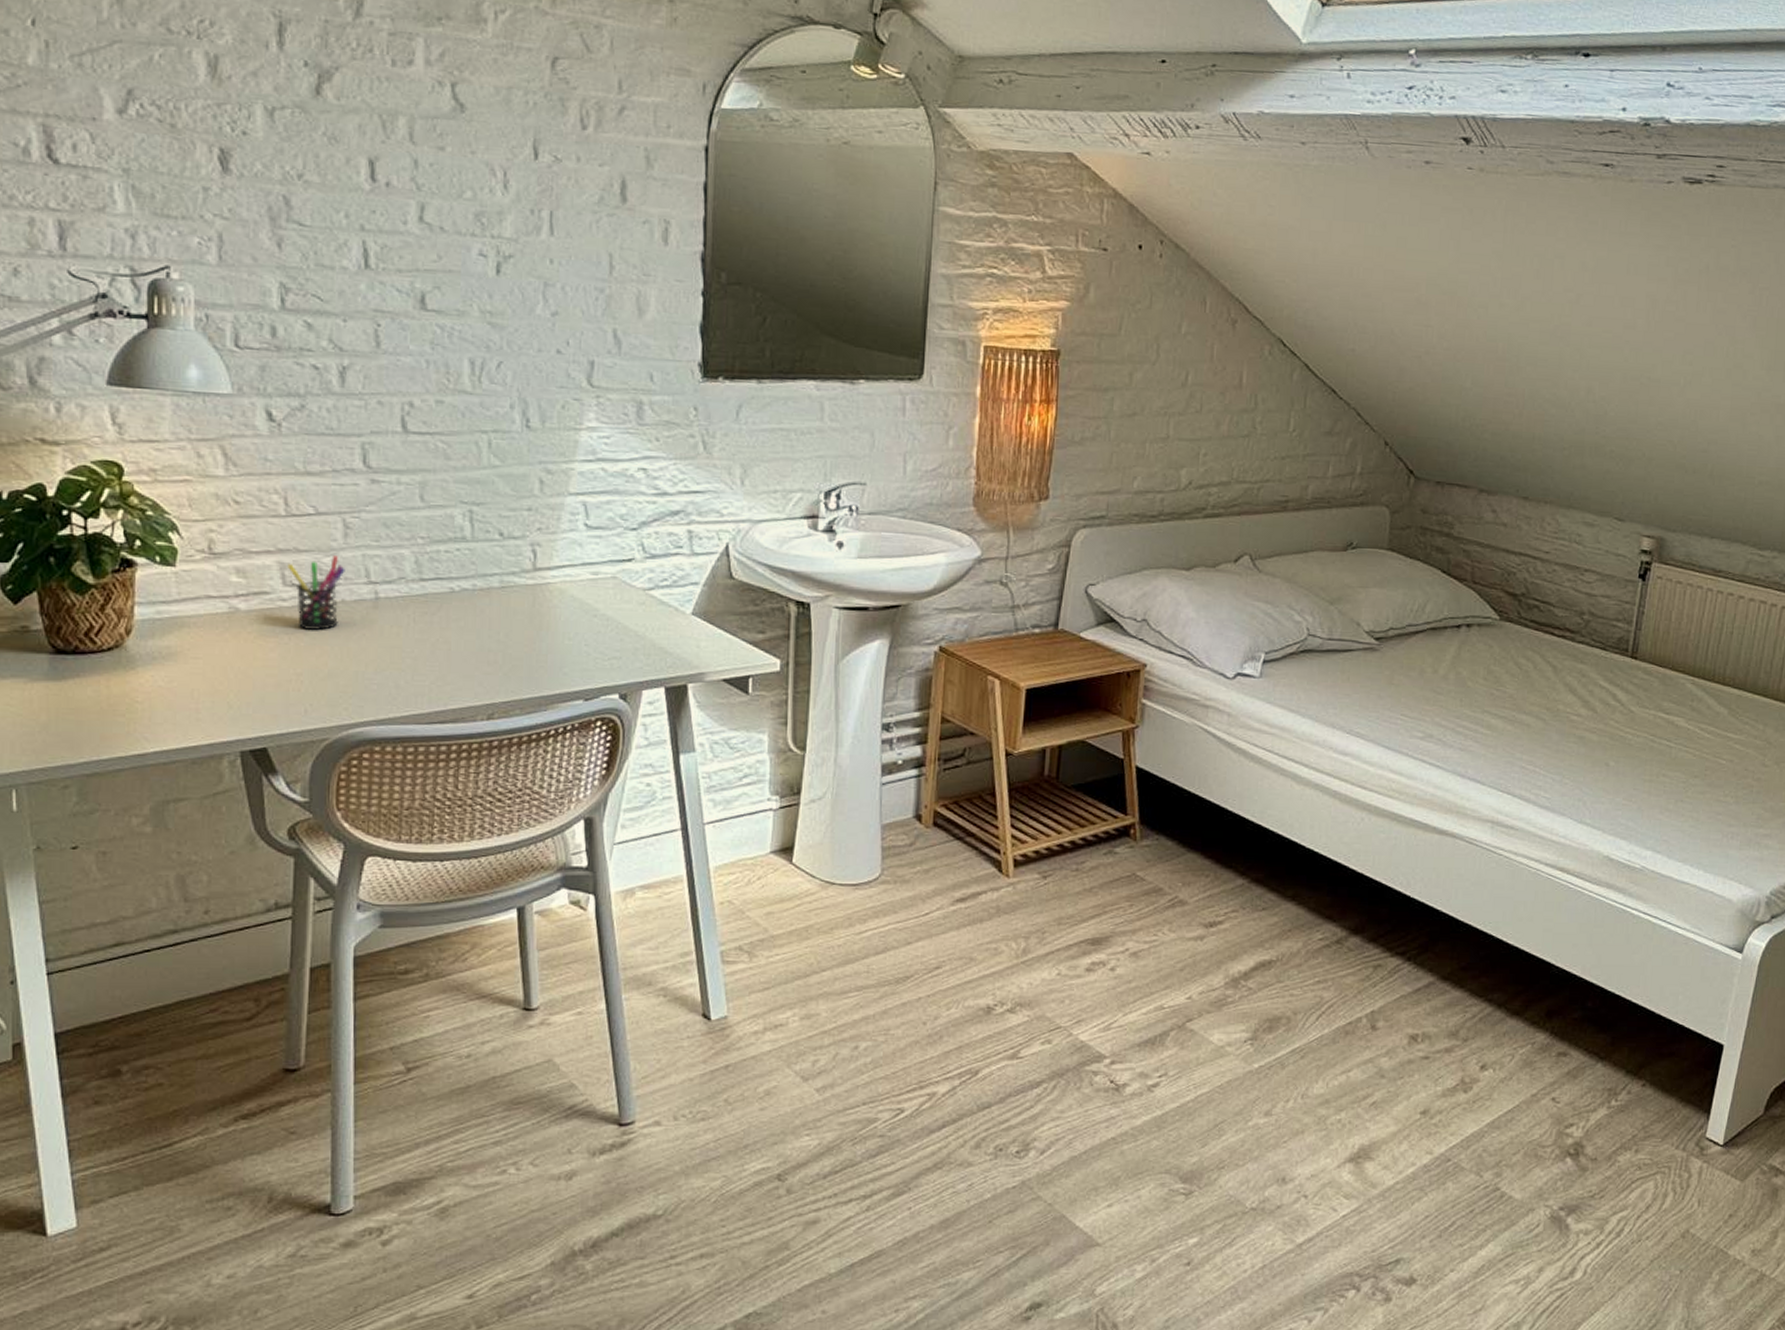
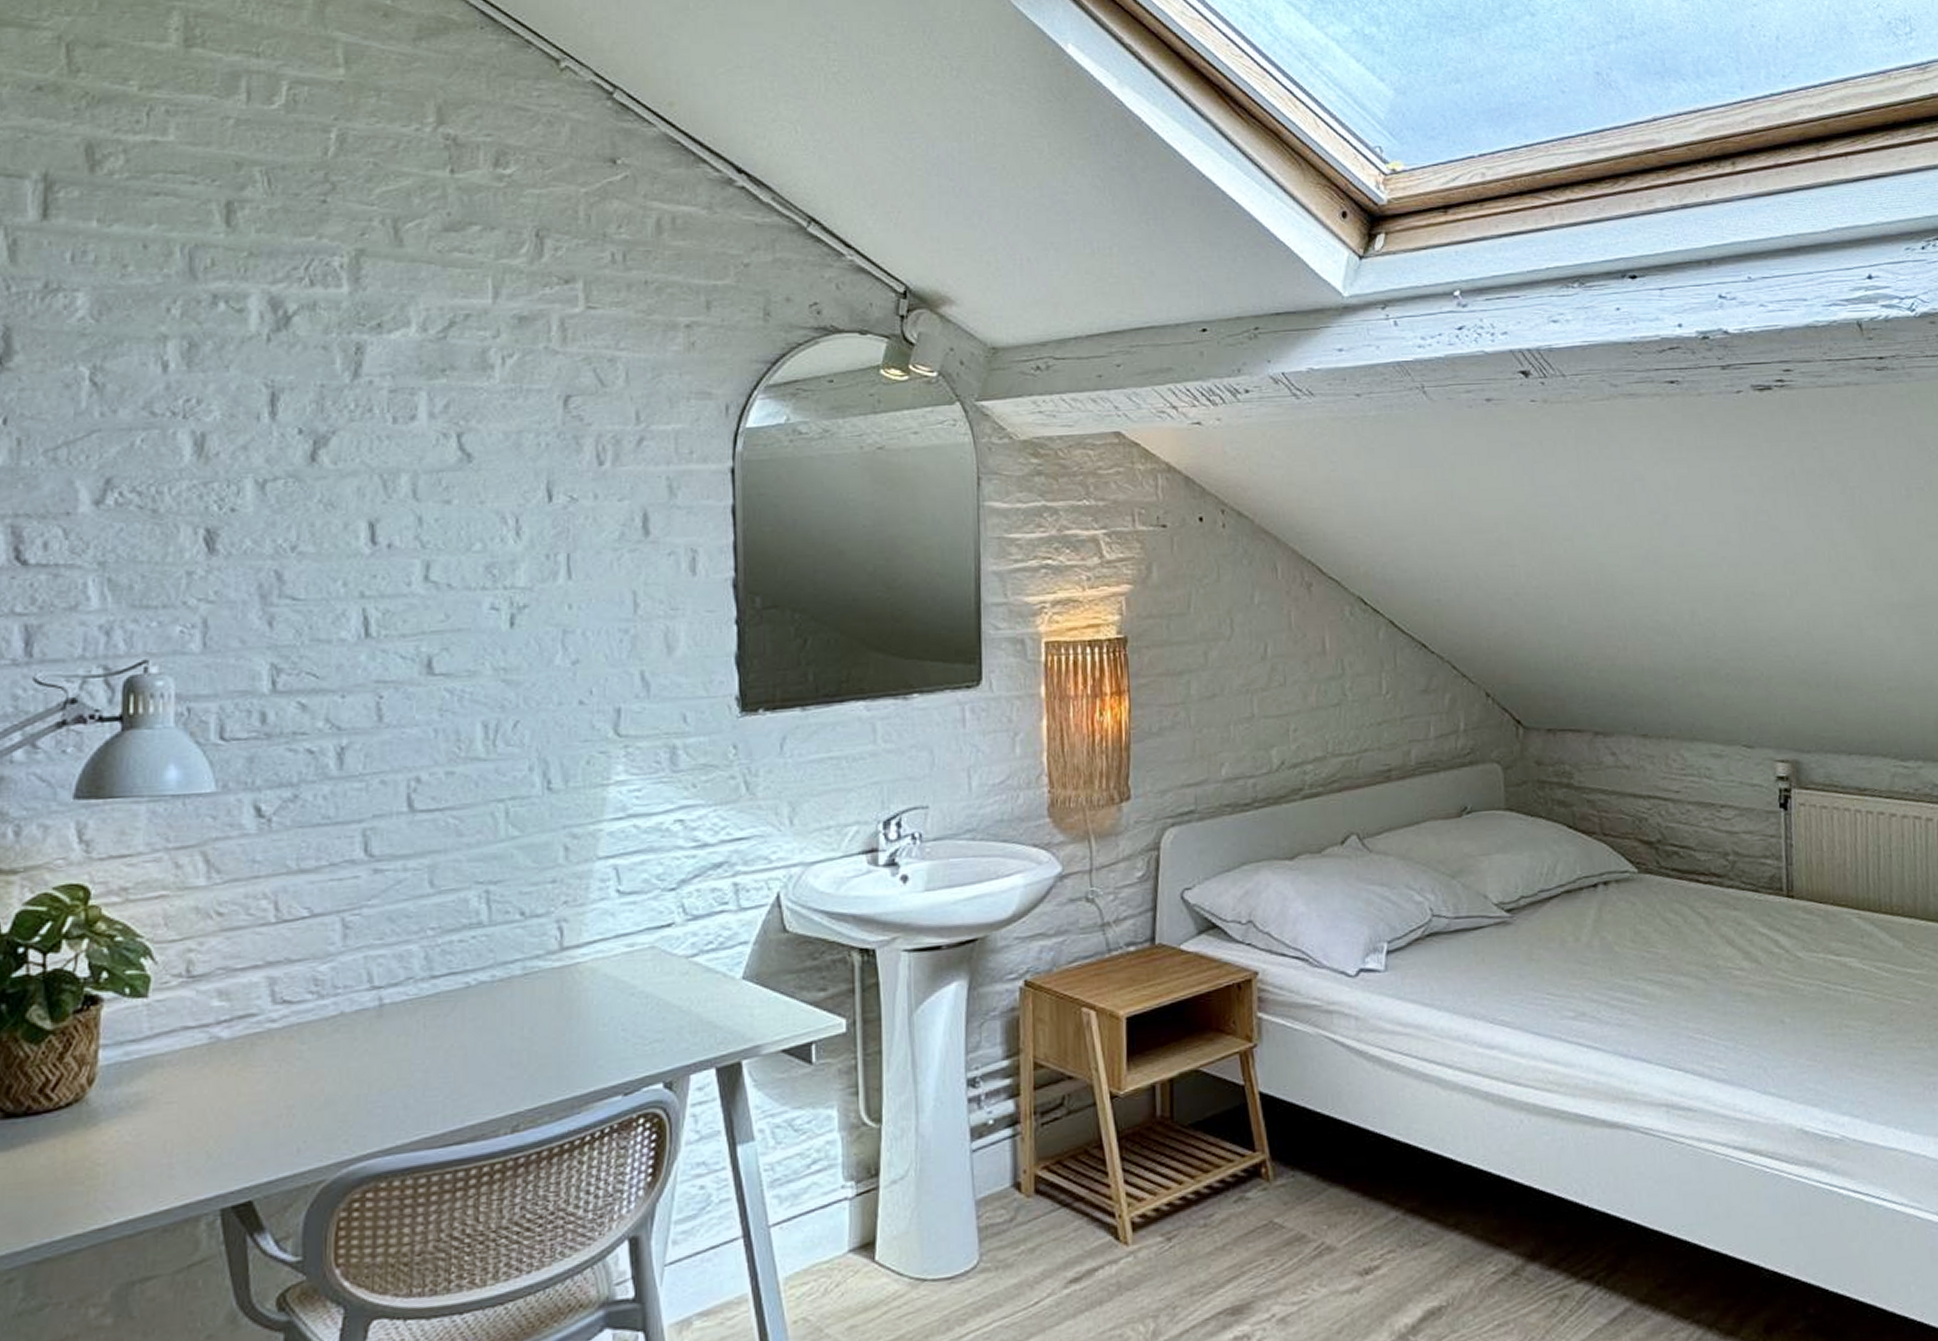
pen holder: present [288,556,345,631] -> none [278,961,345,1054]

